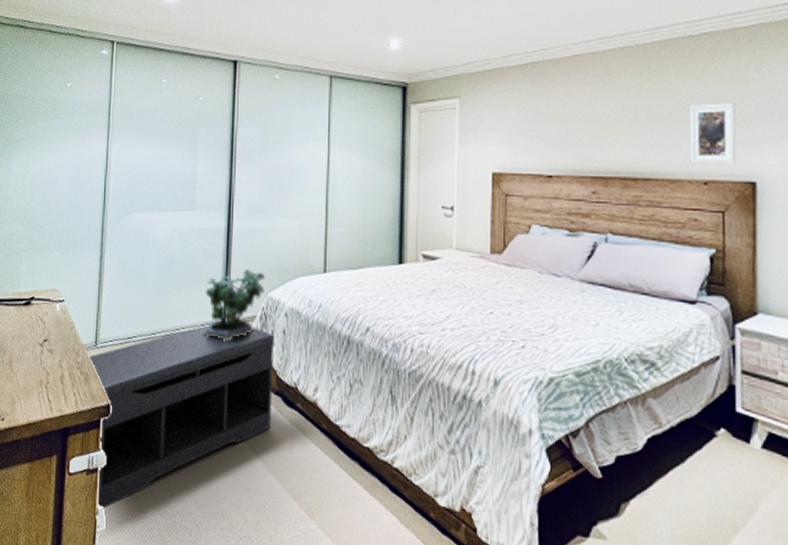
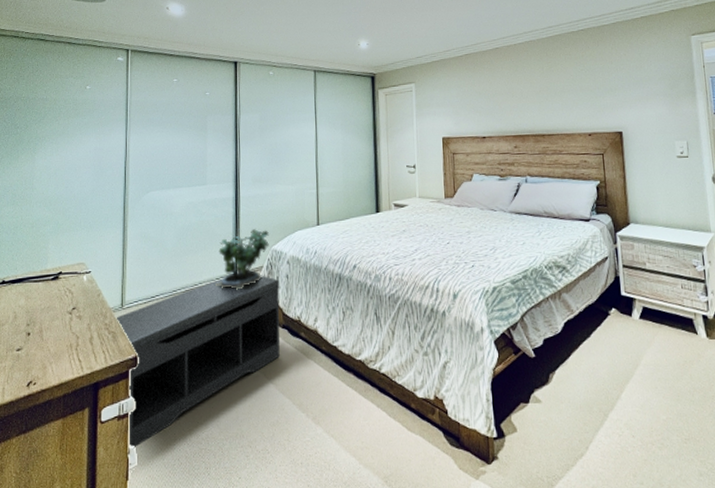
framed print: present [689,102,737,164] -> none [575,77,609,122]

